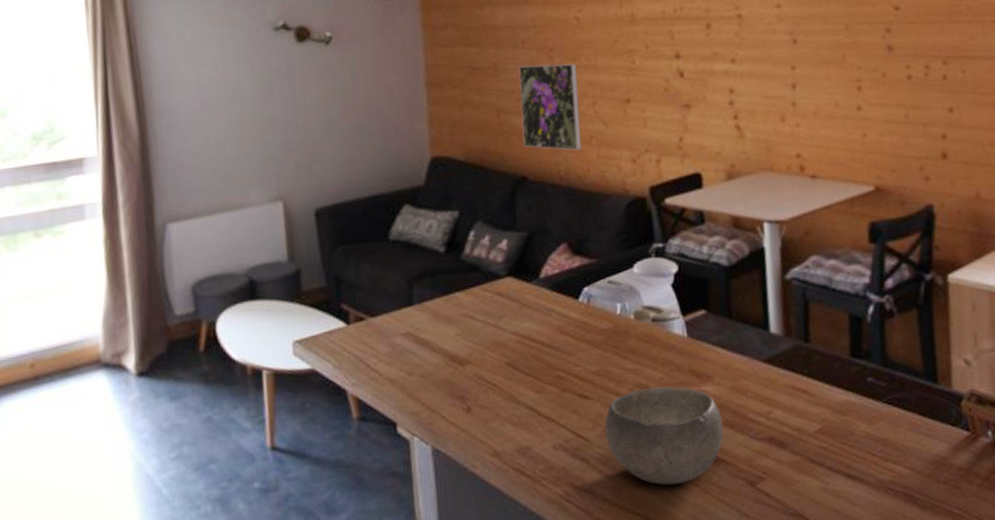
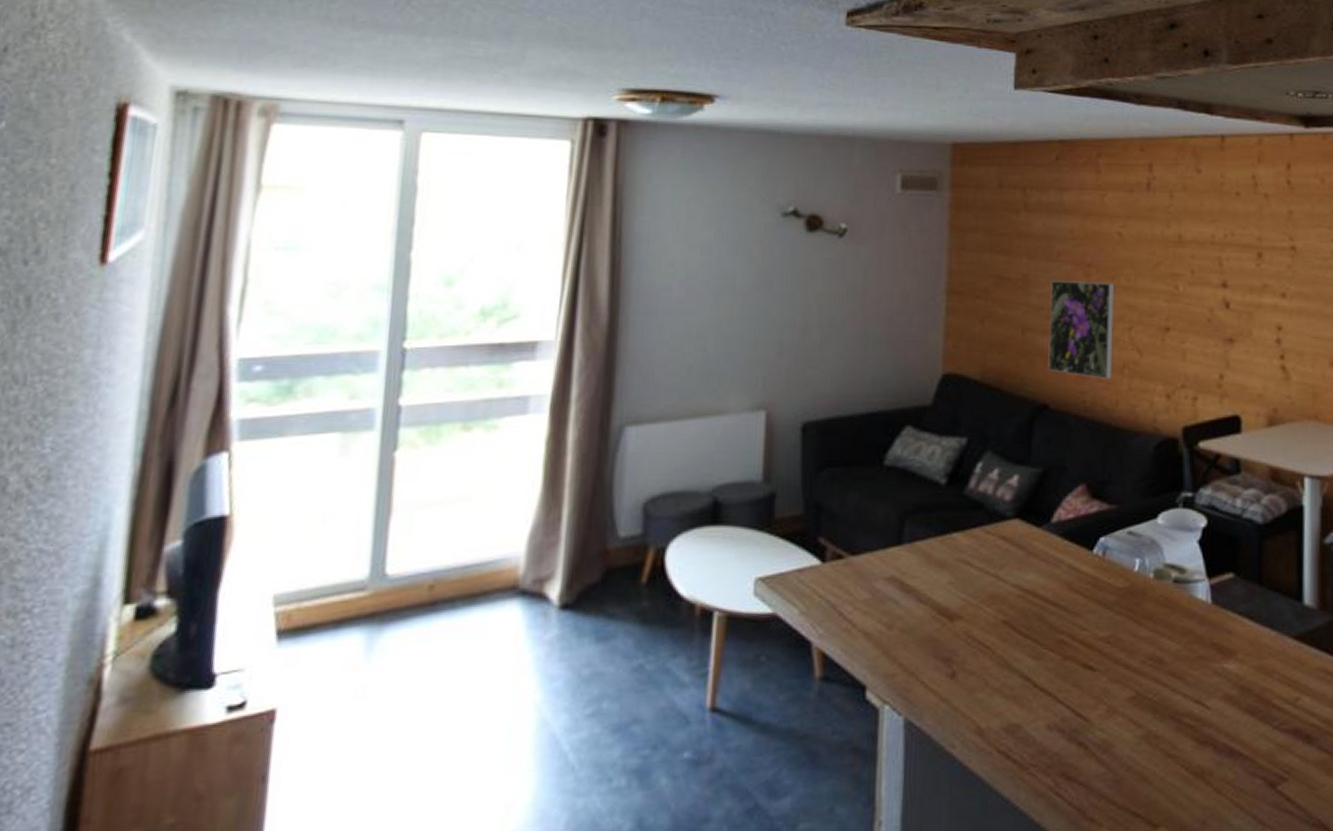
bowl: present [605,386,724,485] -> none [1110,660,1244,781]

